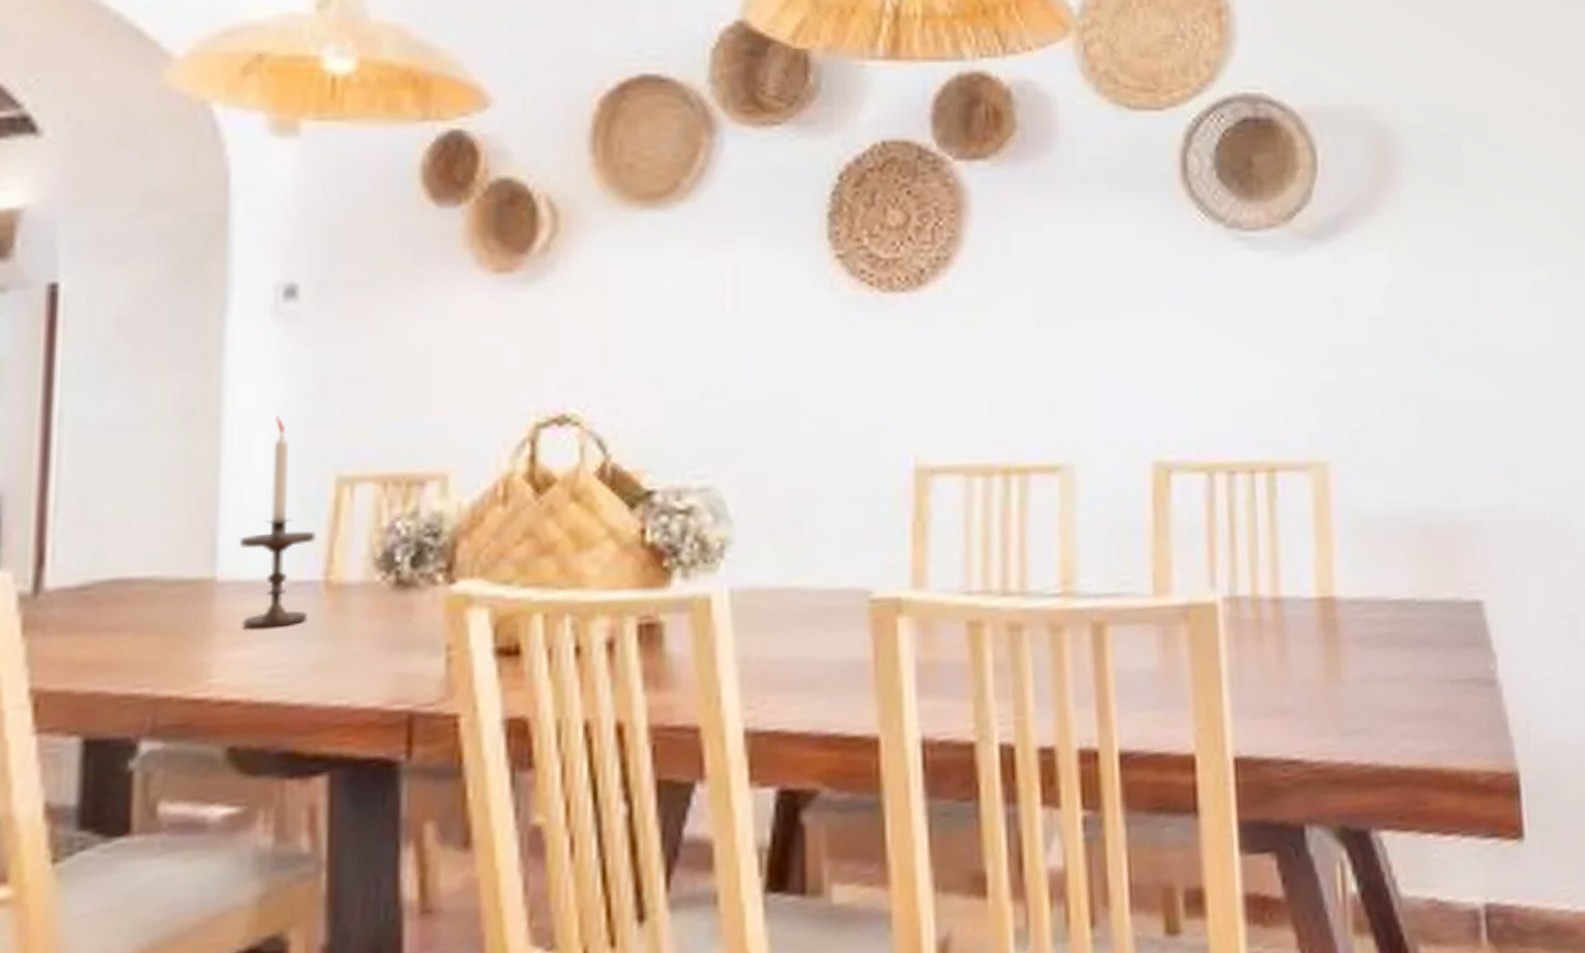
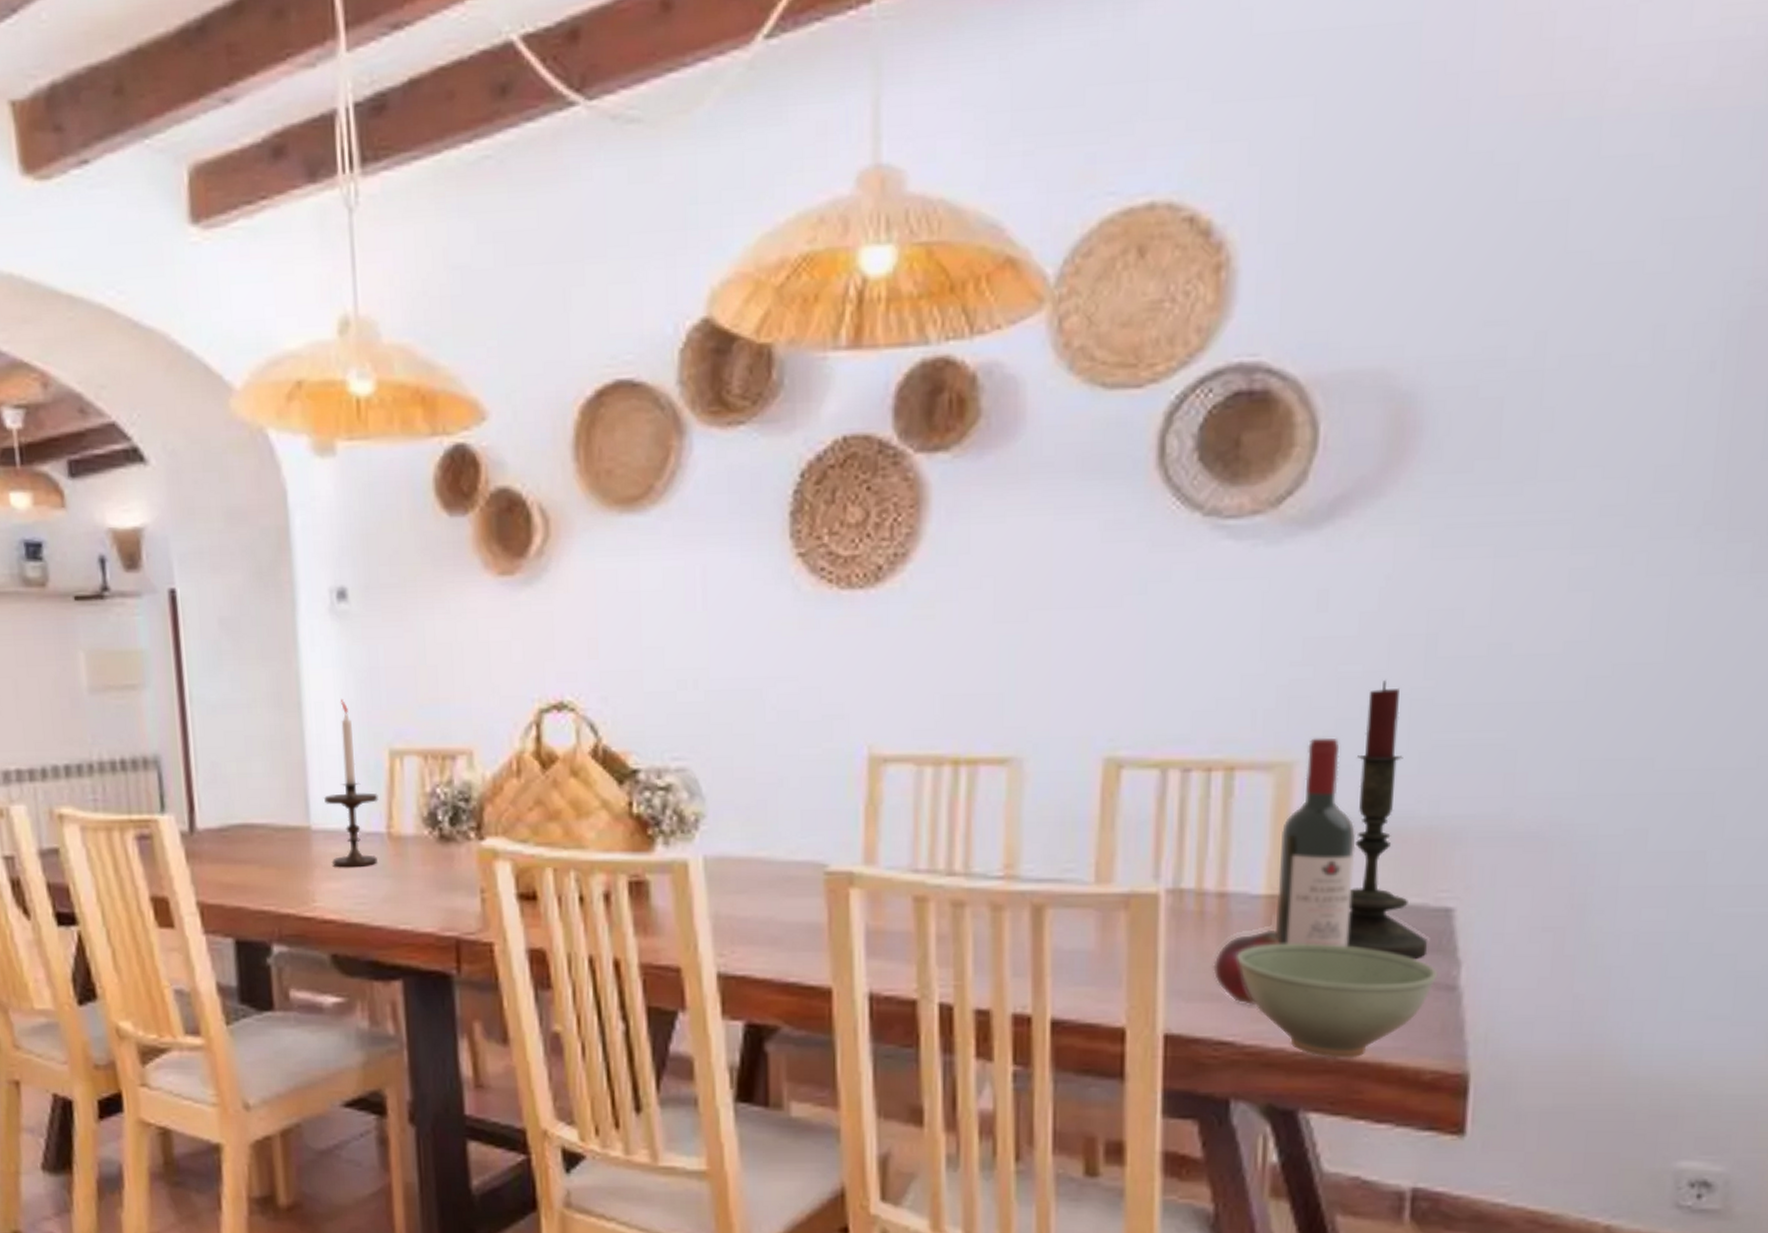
fruit: none [1275,632,1335,717] -> present [1213,928,1280,1004]
bowl: none [1296,645,1479,768] -> present [1237,943,1438,1058]
wine bottle: none [1323,437,1396,649] -> present [1276,737,1357,947]
candle: none [1381,382,1466,655] -> present [1346,680,1428,958]

